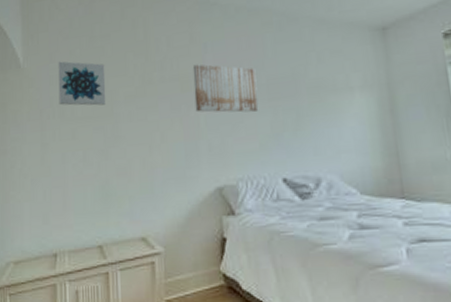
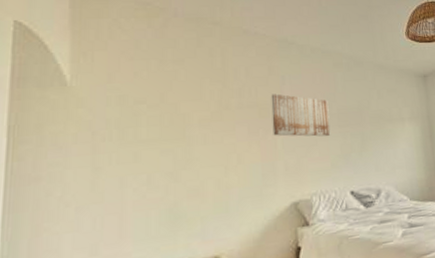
wall art: present [58,61,106,106] -> none [118,82,178,129]

